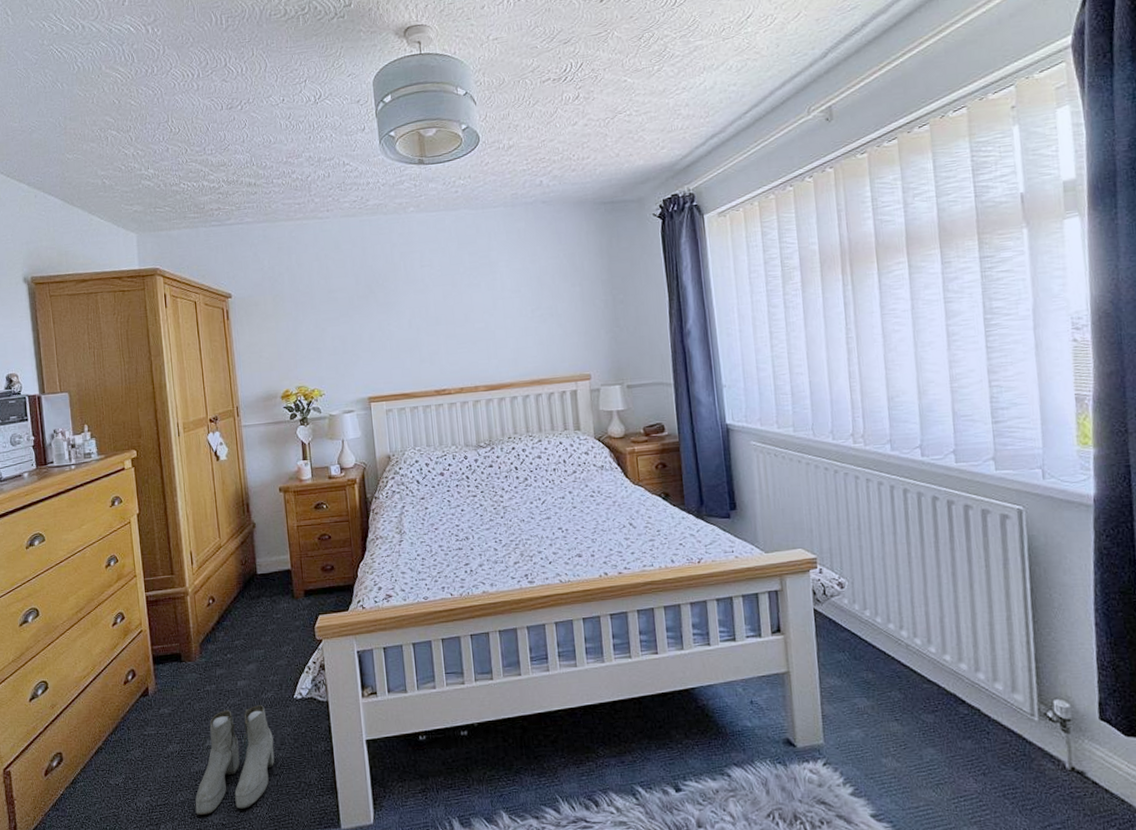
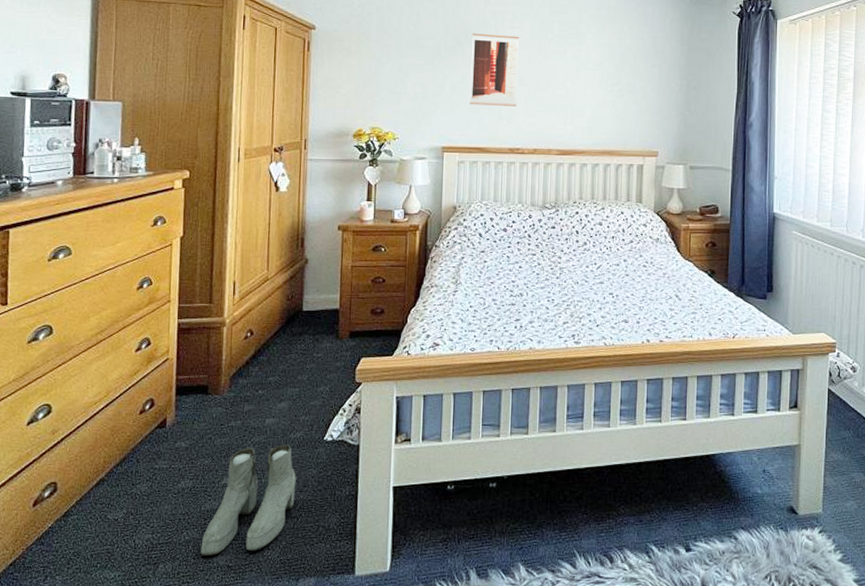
wall art: none [382,274,437,351] -> present [469,33,520,106]

